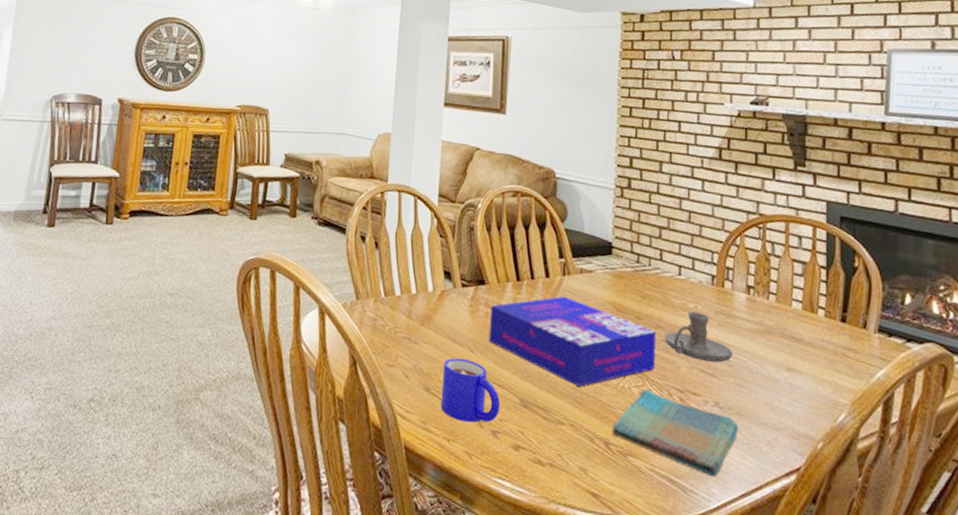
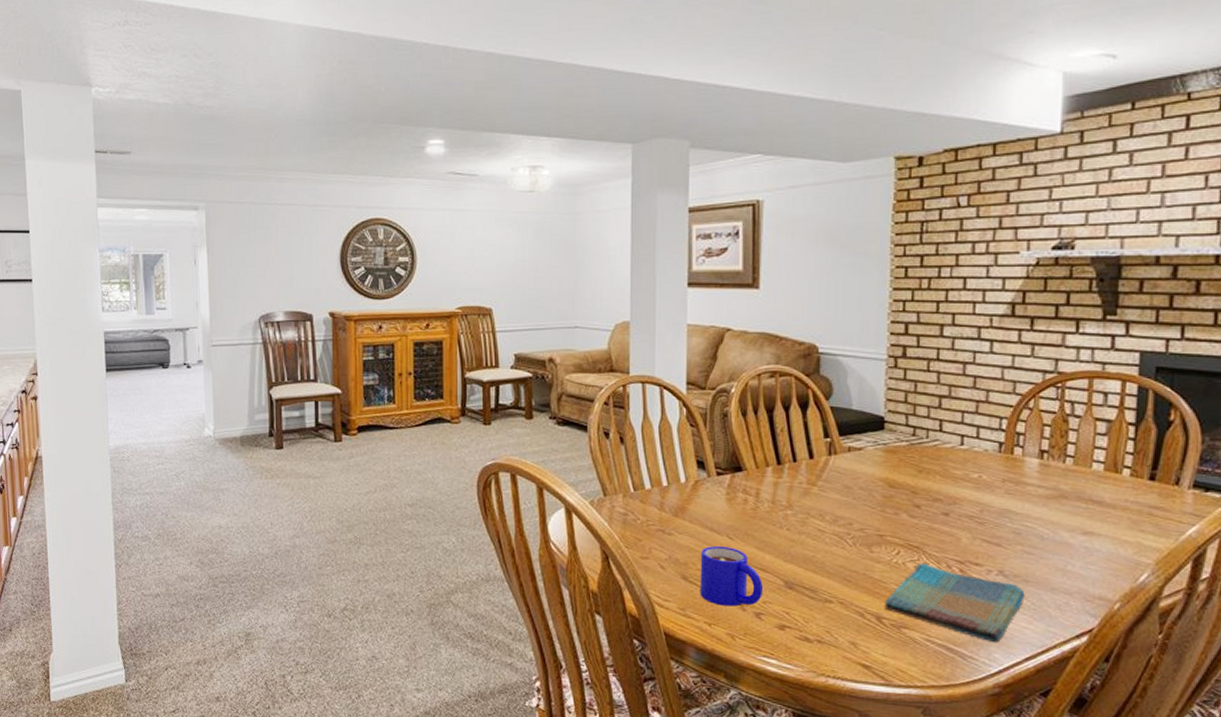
board game: present [488,296,656,387] -> none [748,476,933,565]
candle holder: present [664,311,734,363] -> none [943,482,1022,532]

